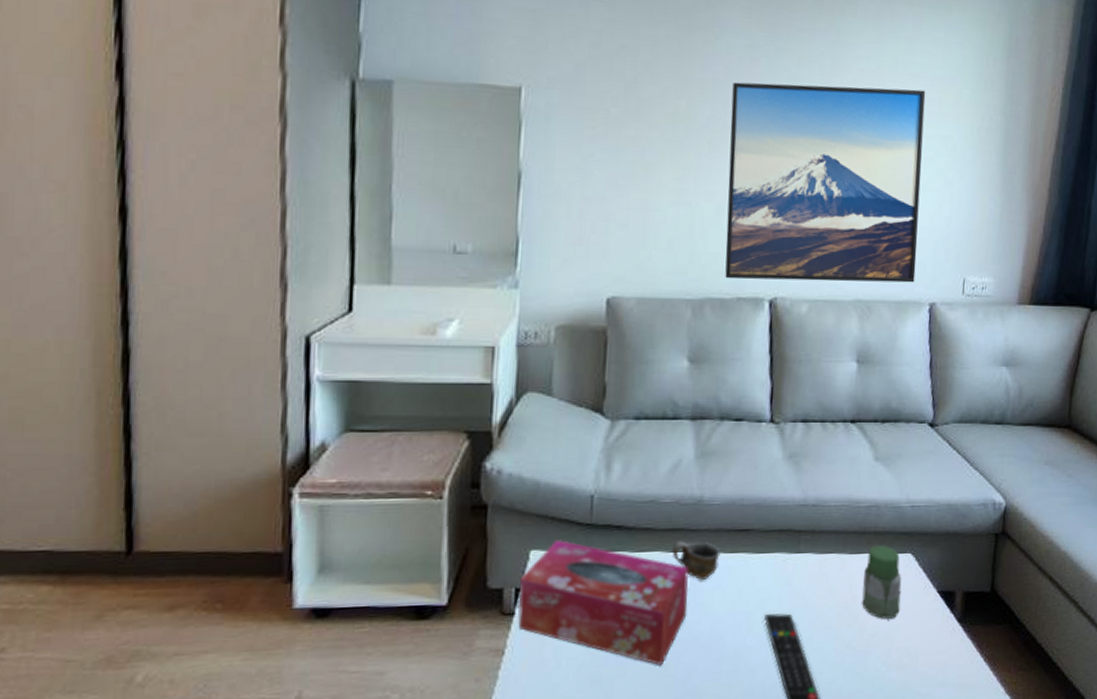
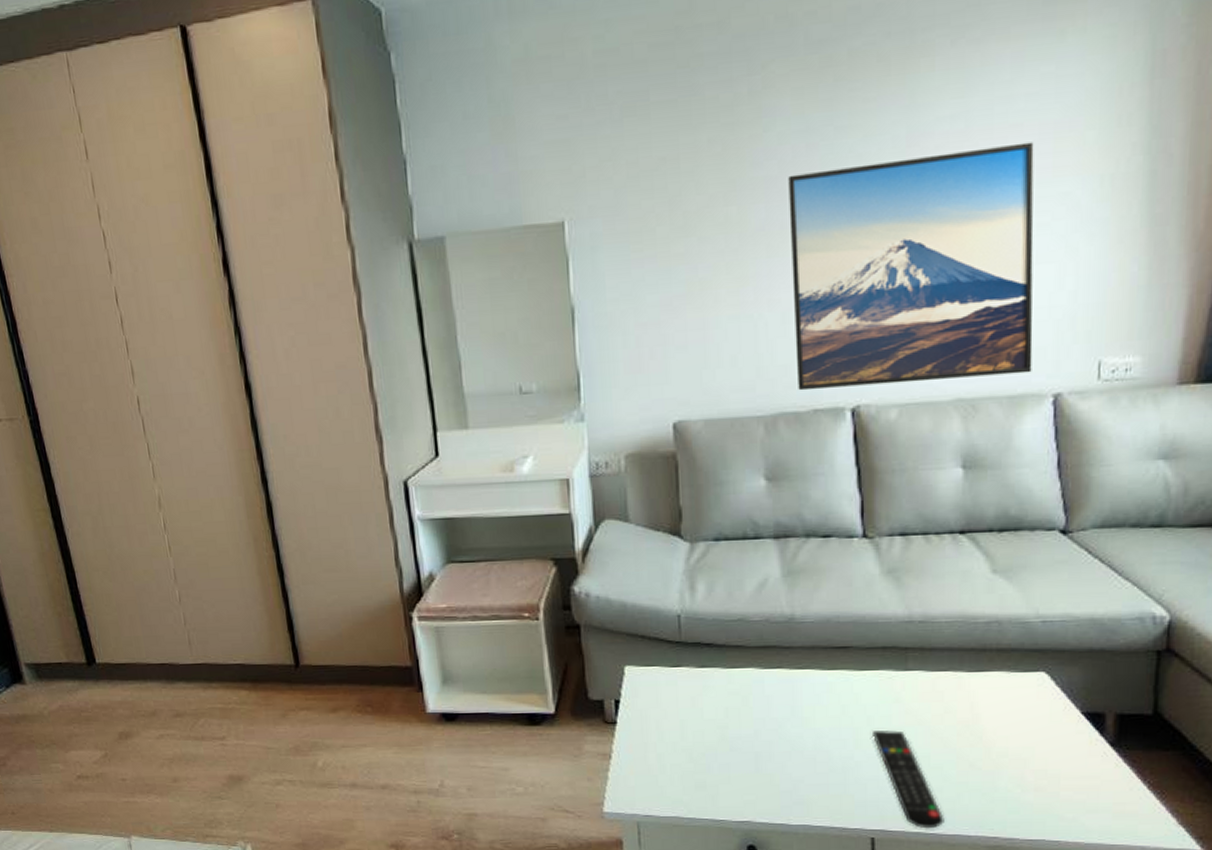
tissue box: present [518,540,690,665] -> none [617,657,788,775]
cup: present [672,540,720,580] -> none [766,657,818,696]
jar: present [862,545,902,619] -> none [986,662,1035,740]

